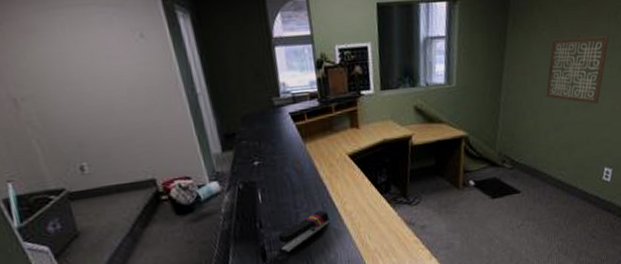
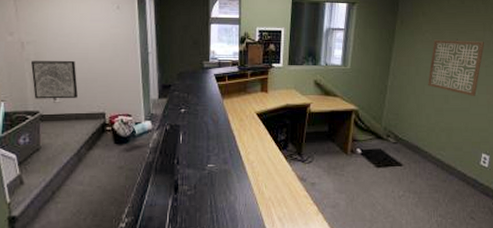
wall art: none [35,115,113,173] -> present [31,60,78,99]
stapler: present [277,210,330,255] -> none [190,156,234,191]

